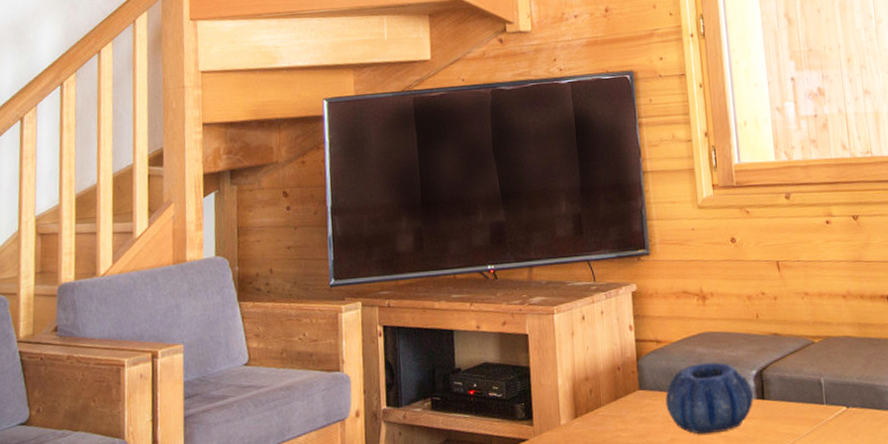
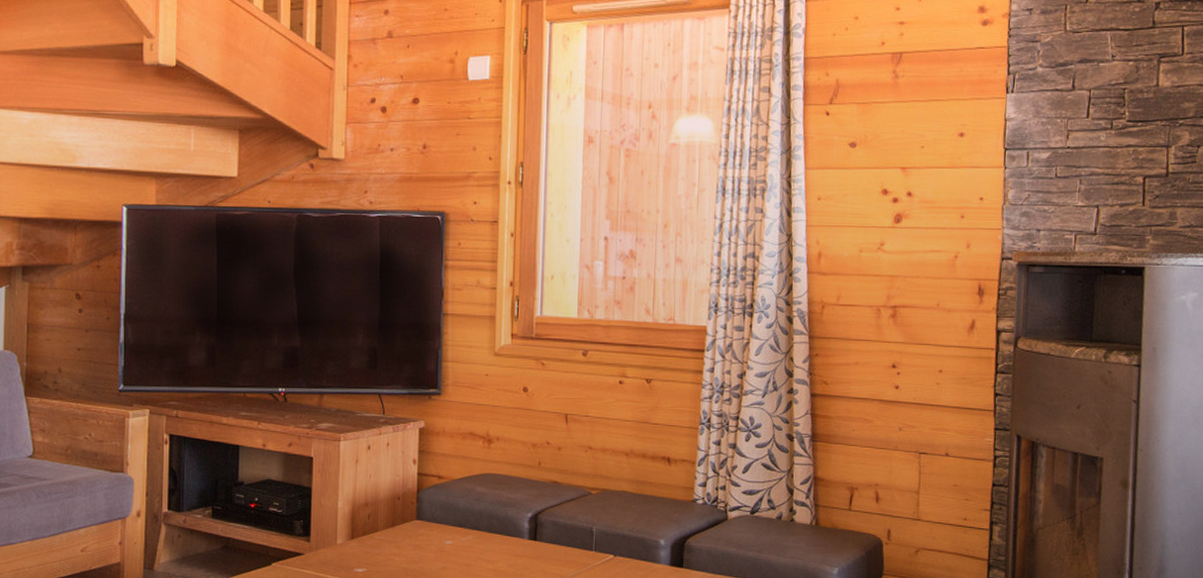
decorative bowl: present [665,362,754,434] -> none [441,502,527,566]

